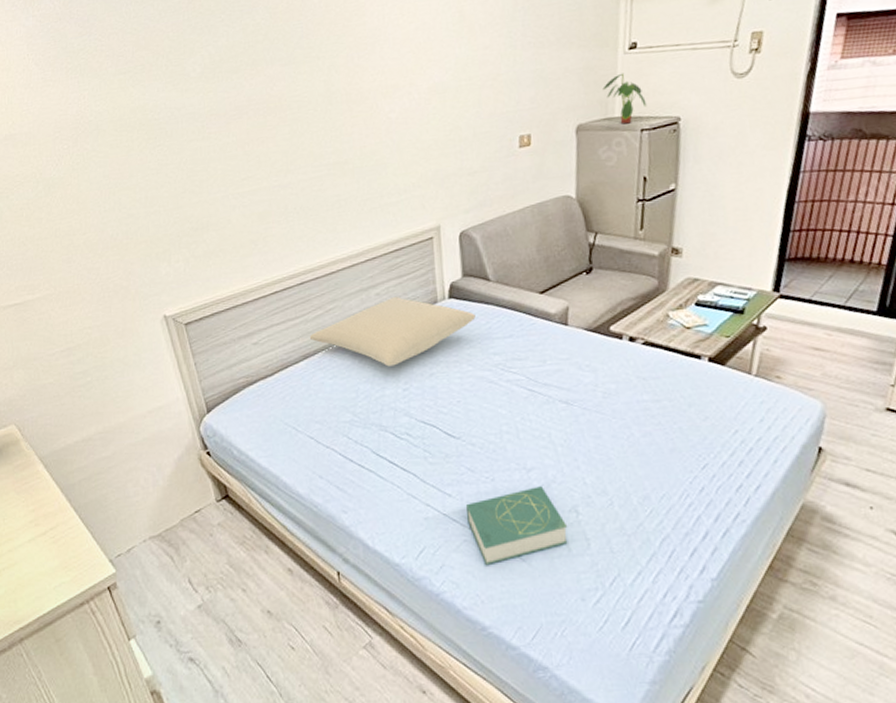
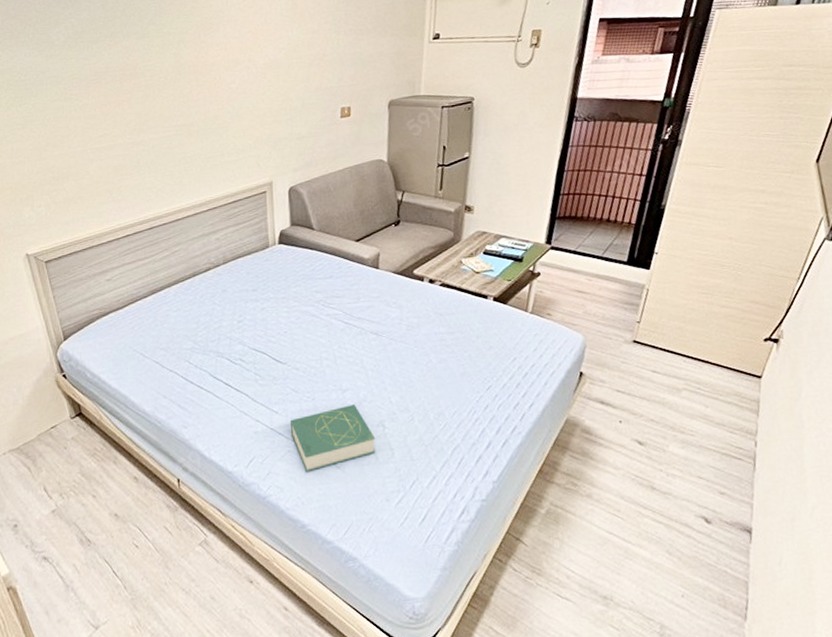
pillow: present [309,296,476,367] -> none [156,241,301,302]
plant: present [603,73,647,125] -> none [411,58,447,102]

